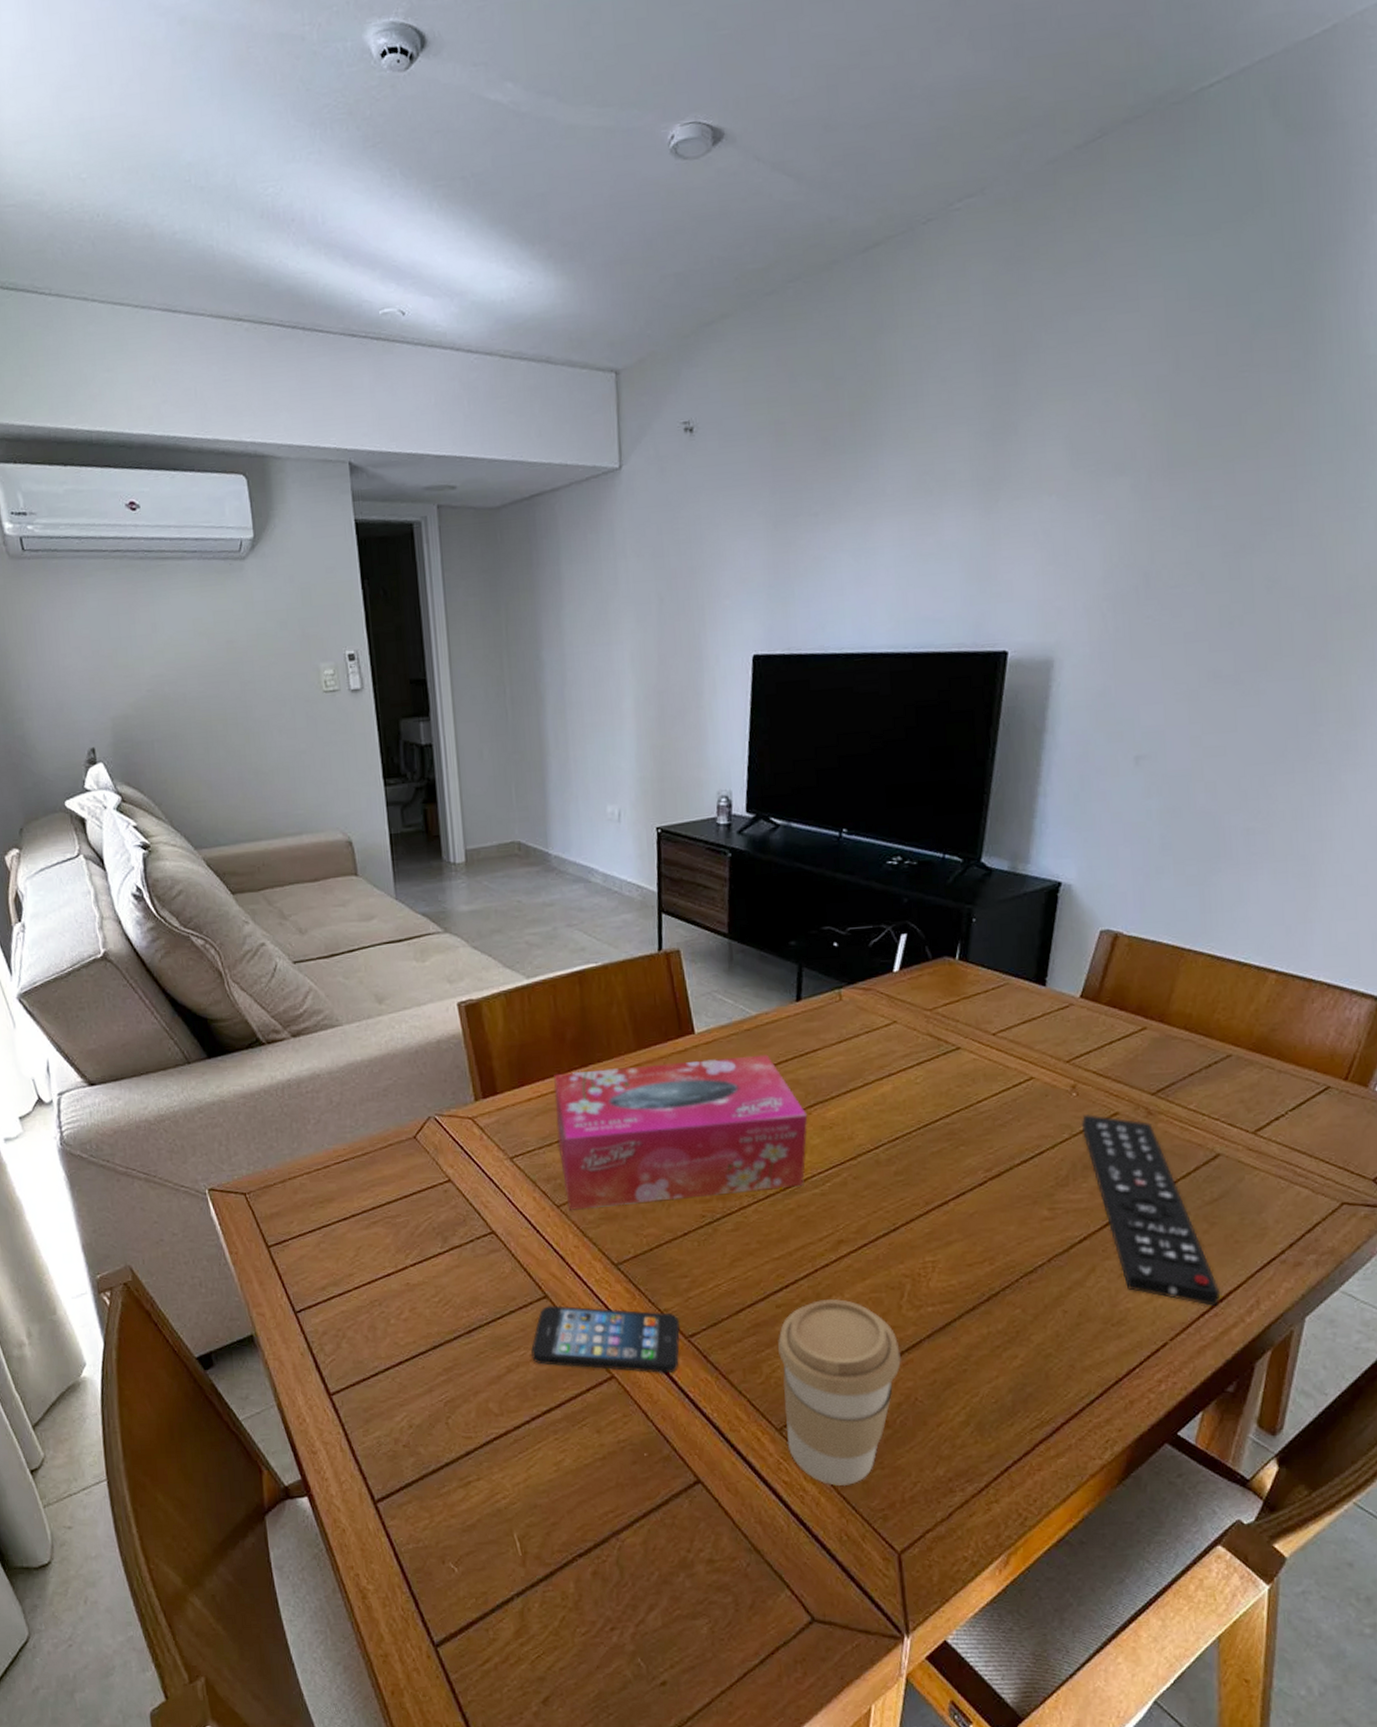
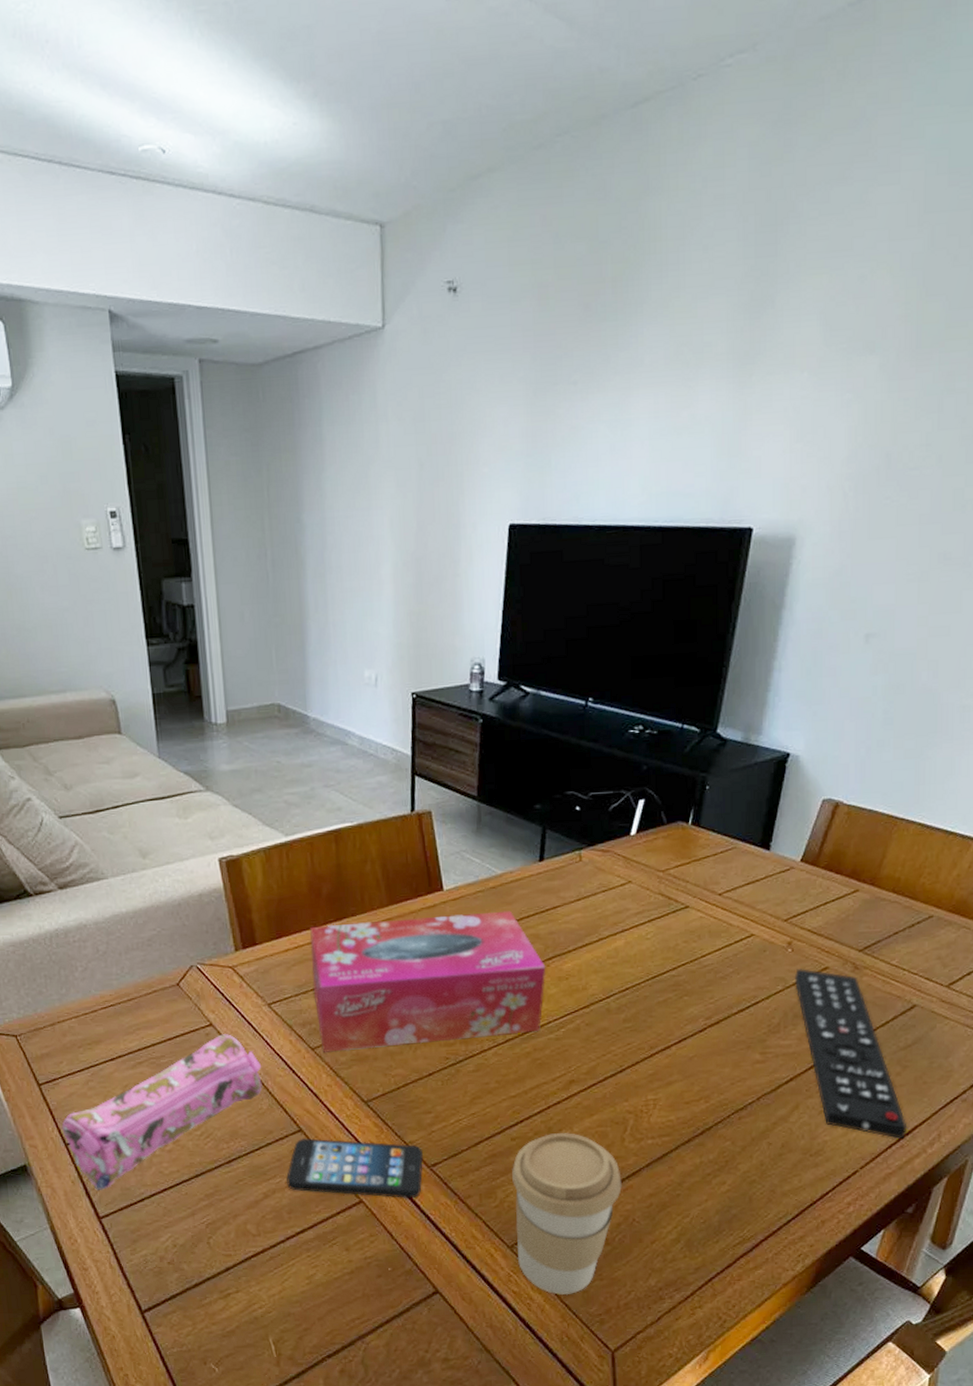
pencil case: none [291,1190,504,1363] -> present [61,1034,262,1190]

